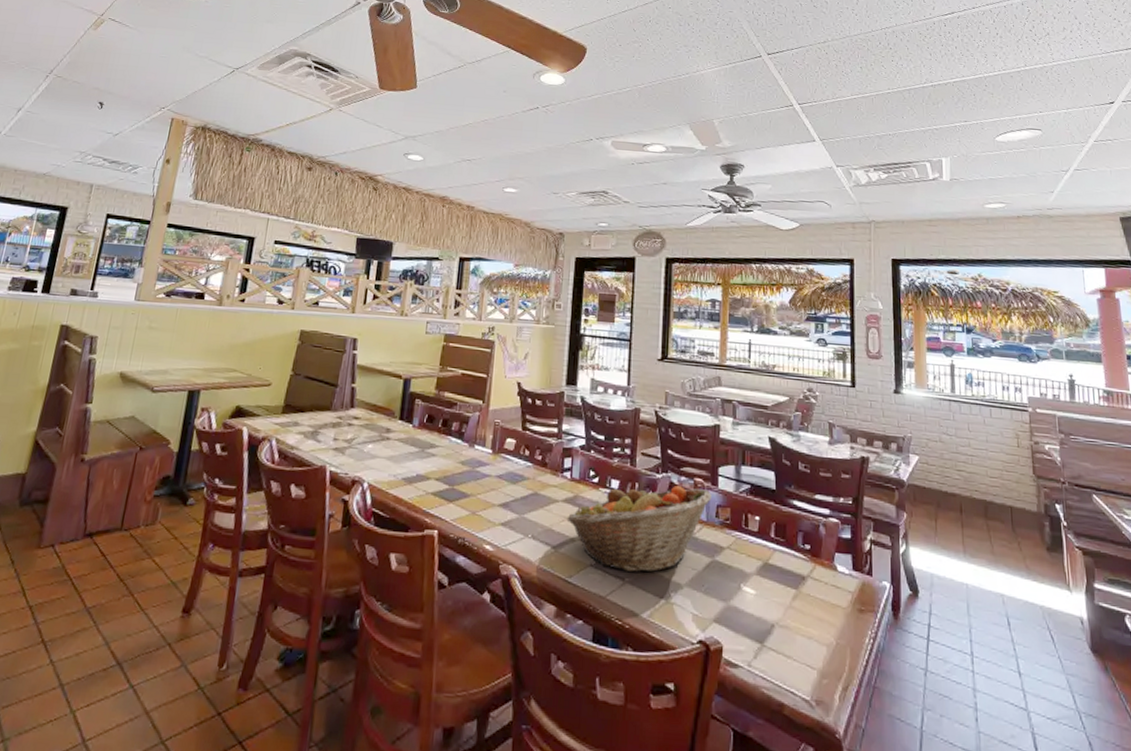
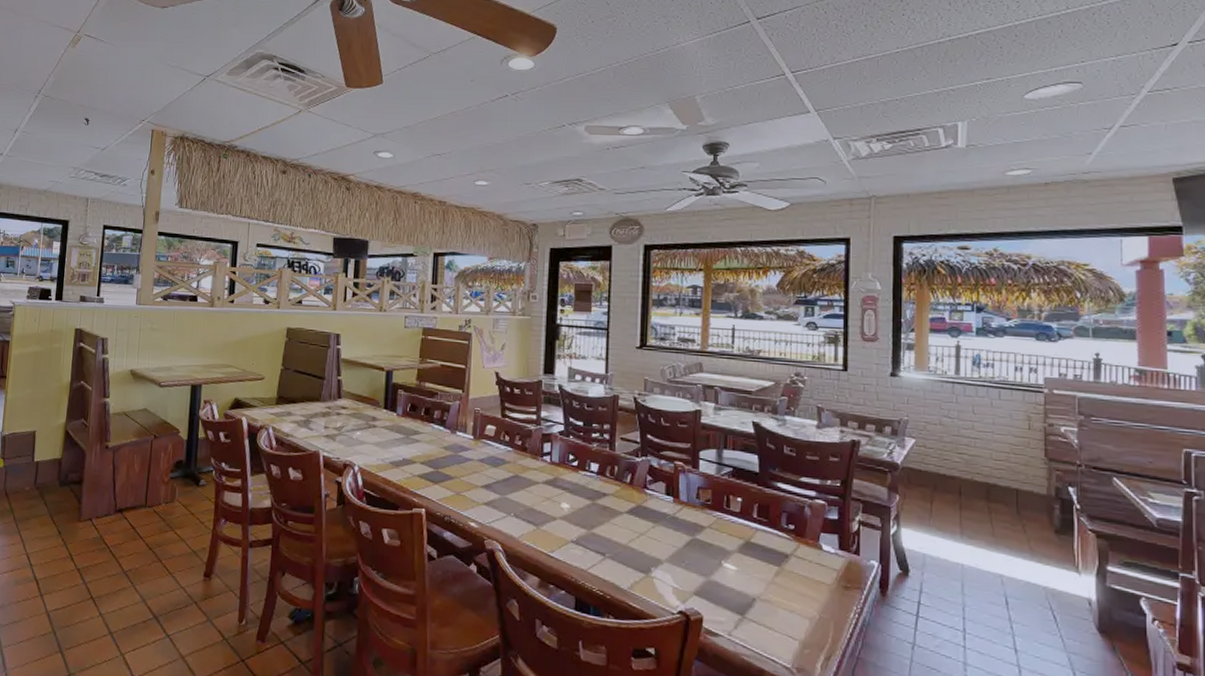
fruit basket: present [567,486,712,572] -> none [547,469,692,549]

